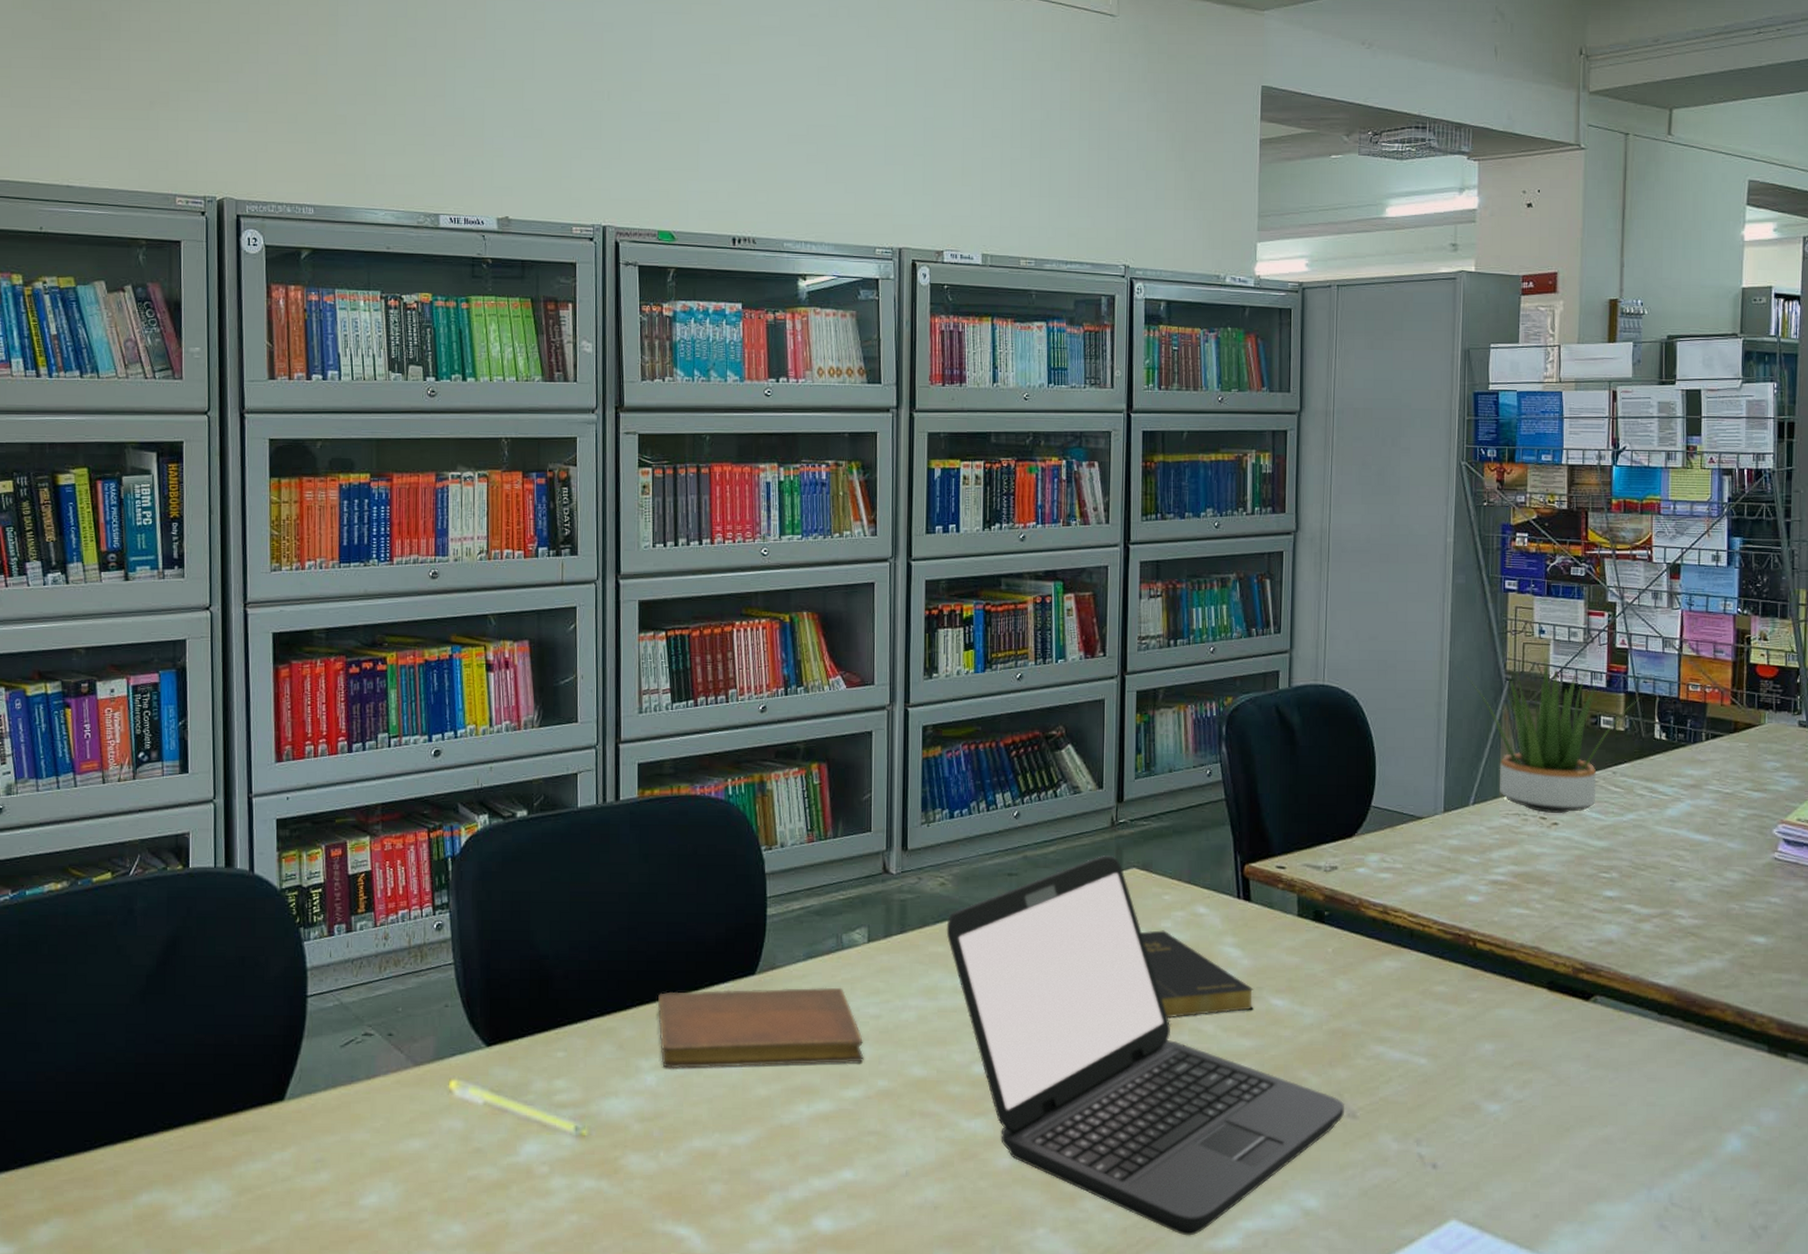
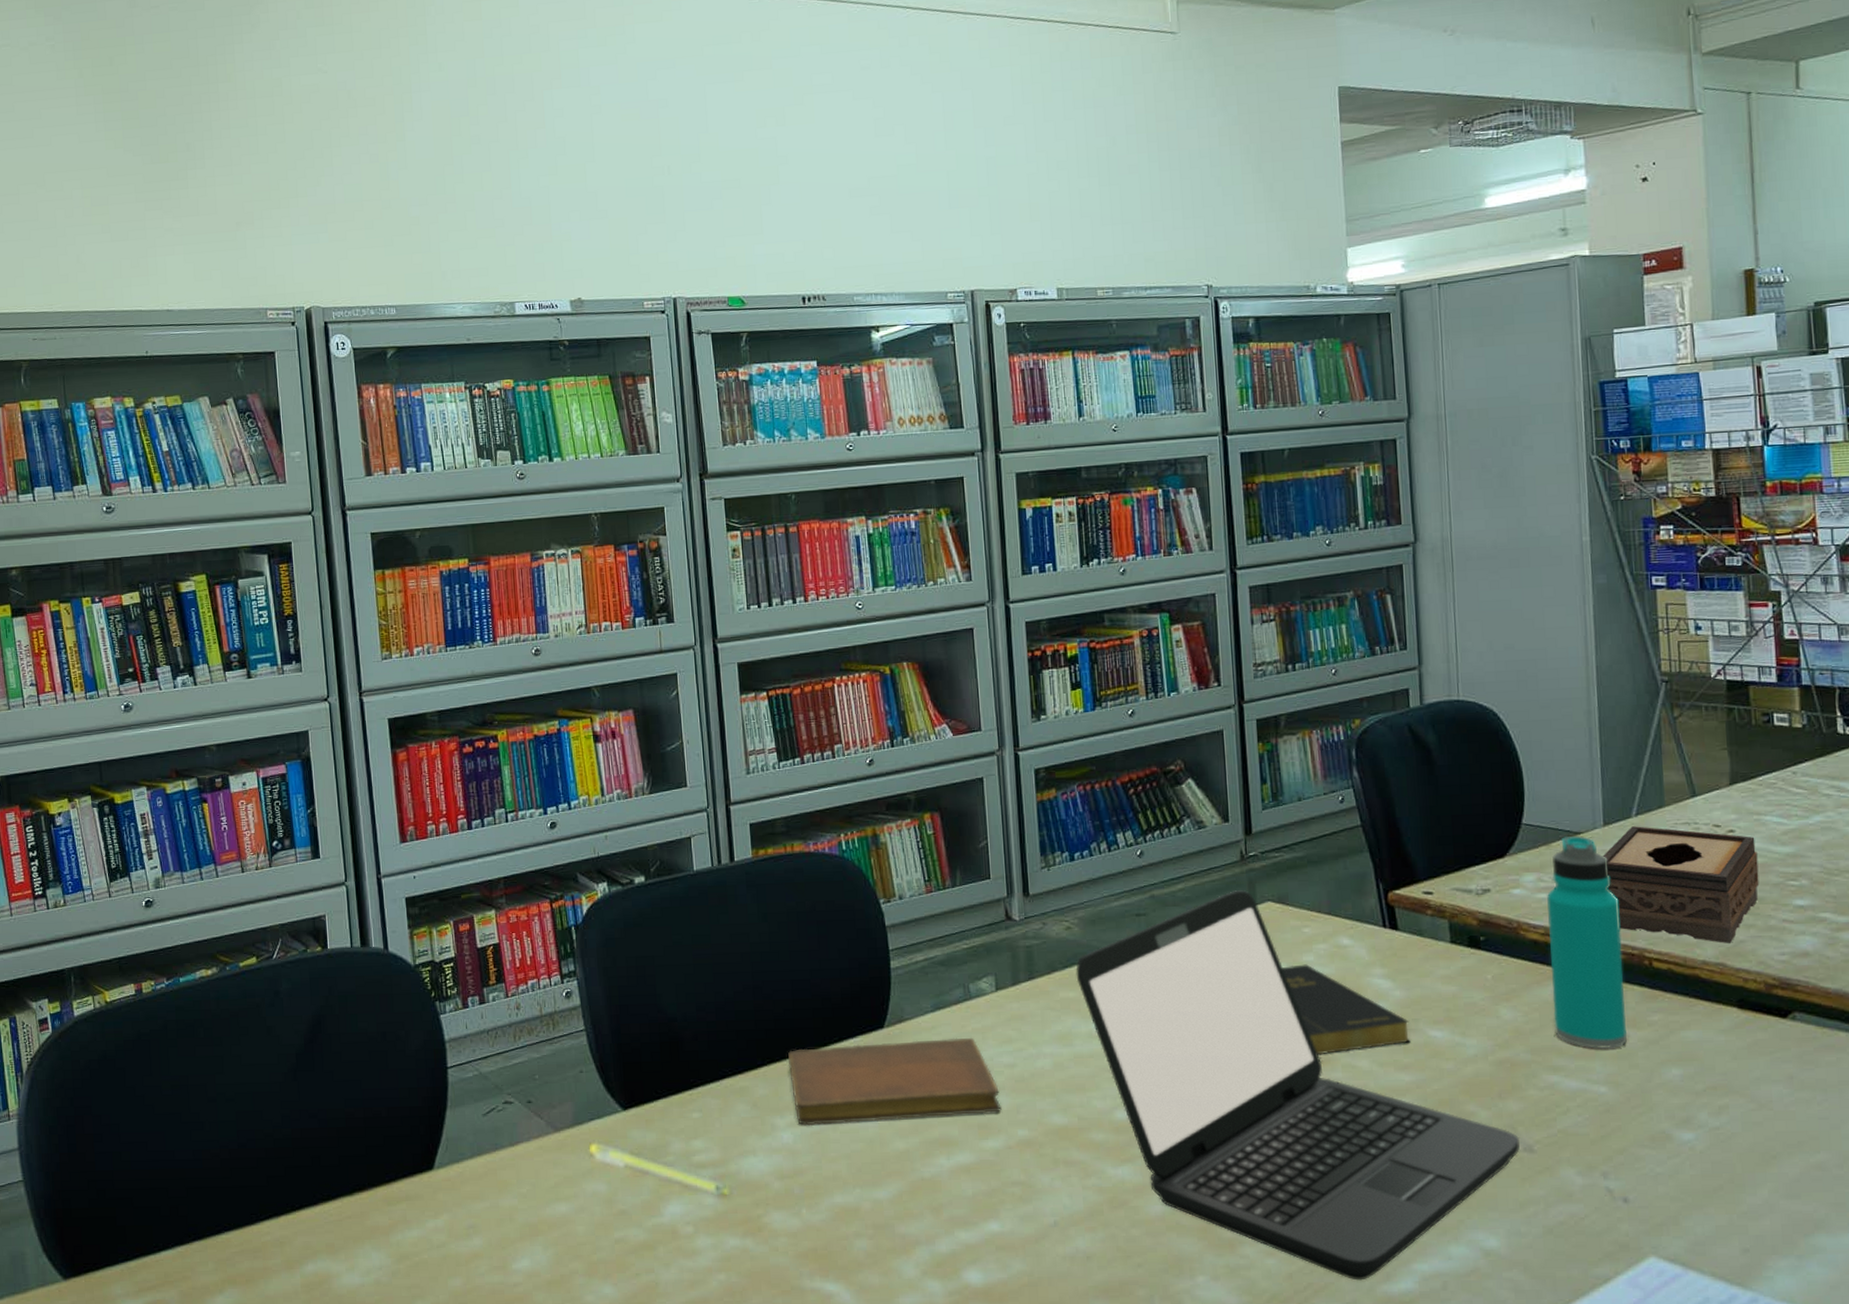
water bottle: none [1384,819,1451,1022] -> present [1547,835,1627,1049]
tissue box: none [1440,814,1576,929] -> present [1602,826,1760,943]
potted plant: present [1466,658,1640,814] -> none [1616,656,1817,820]

